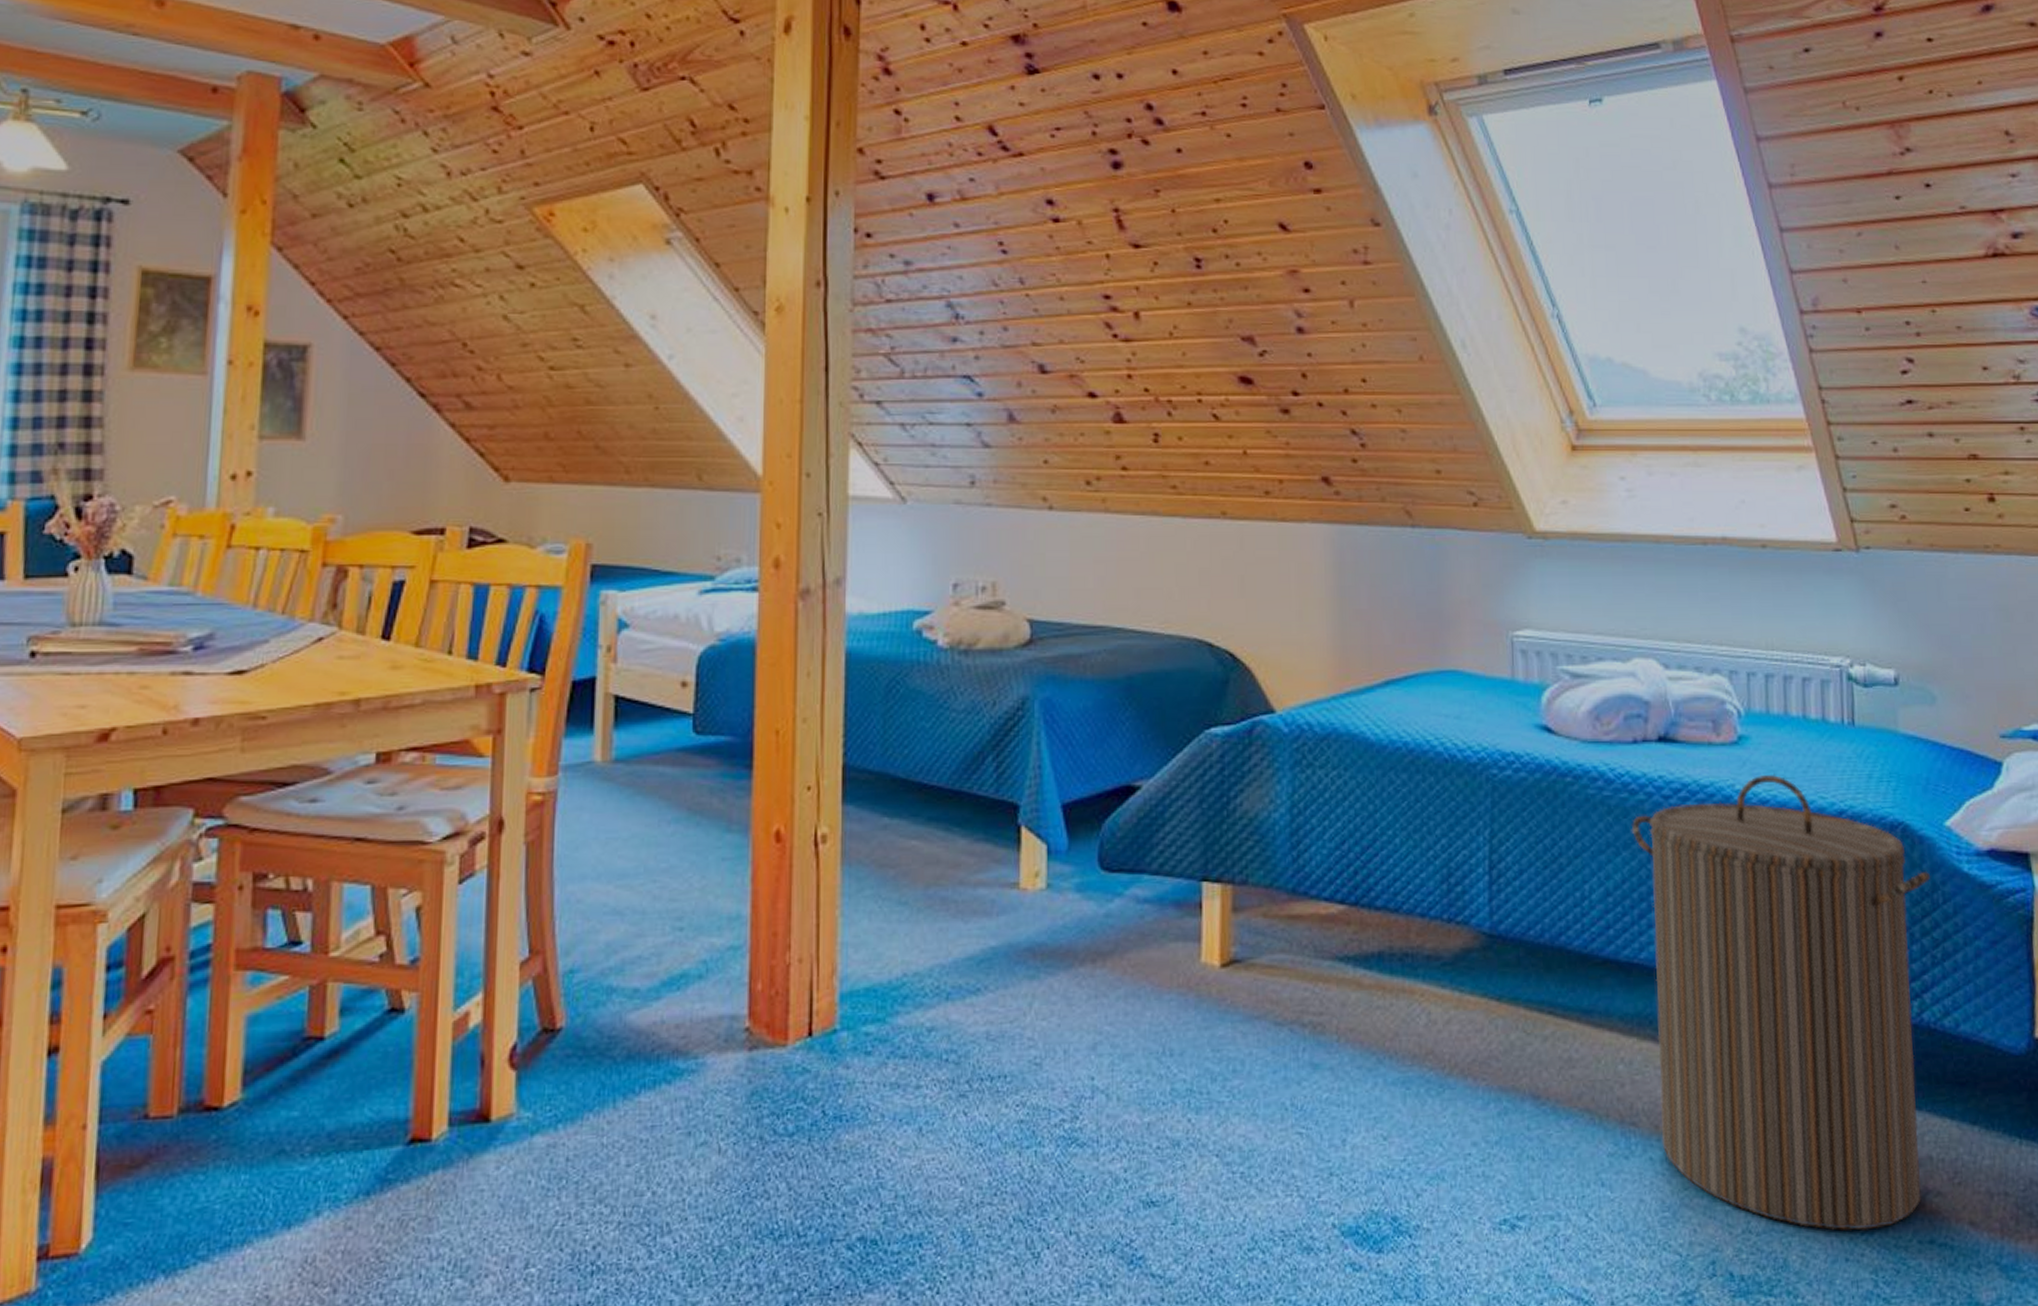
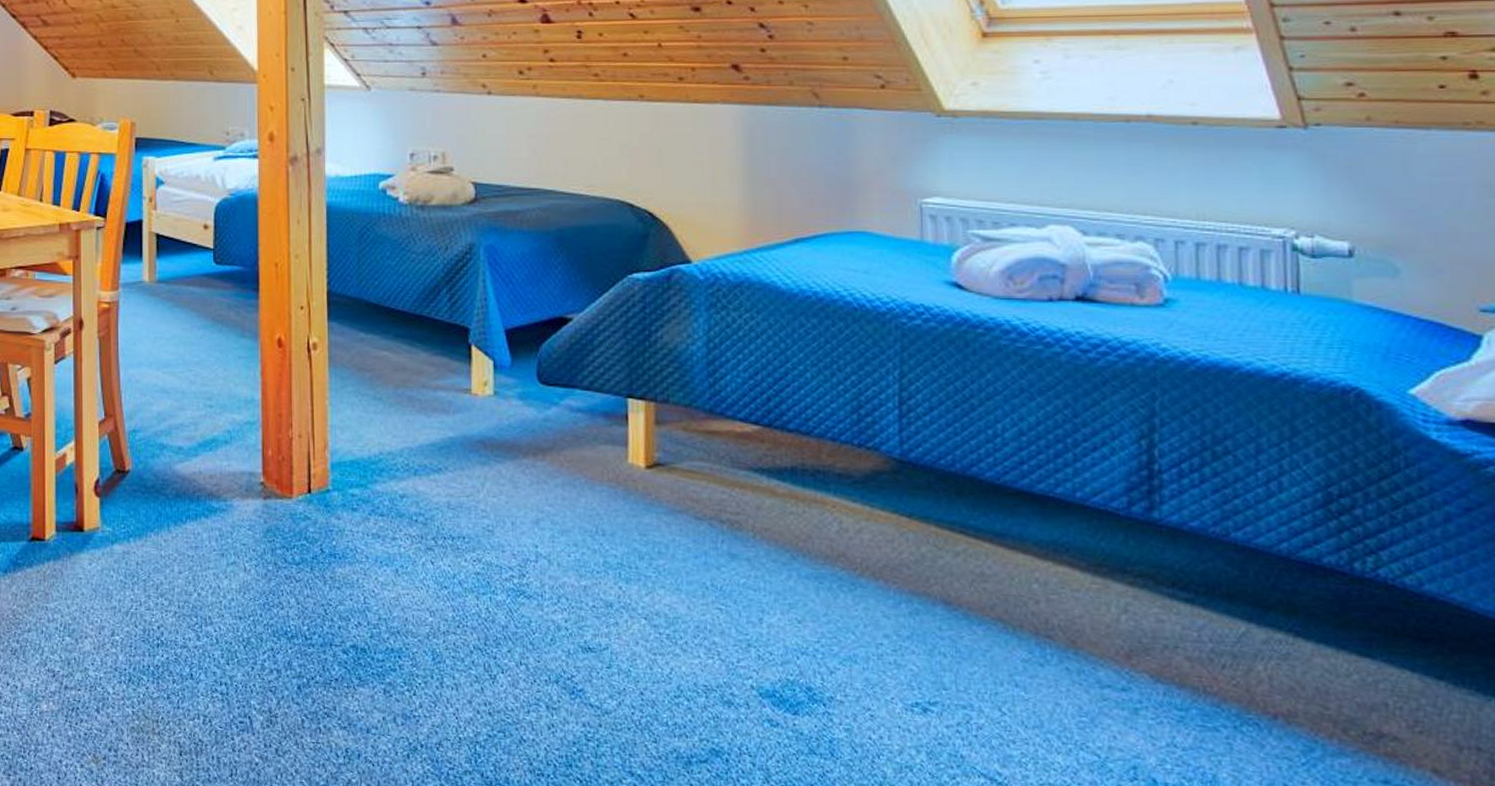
laundry hamper: present [1631,774,1930,1231] -> none [1046,335,1390,762]

